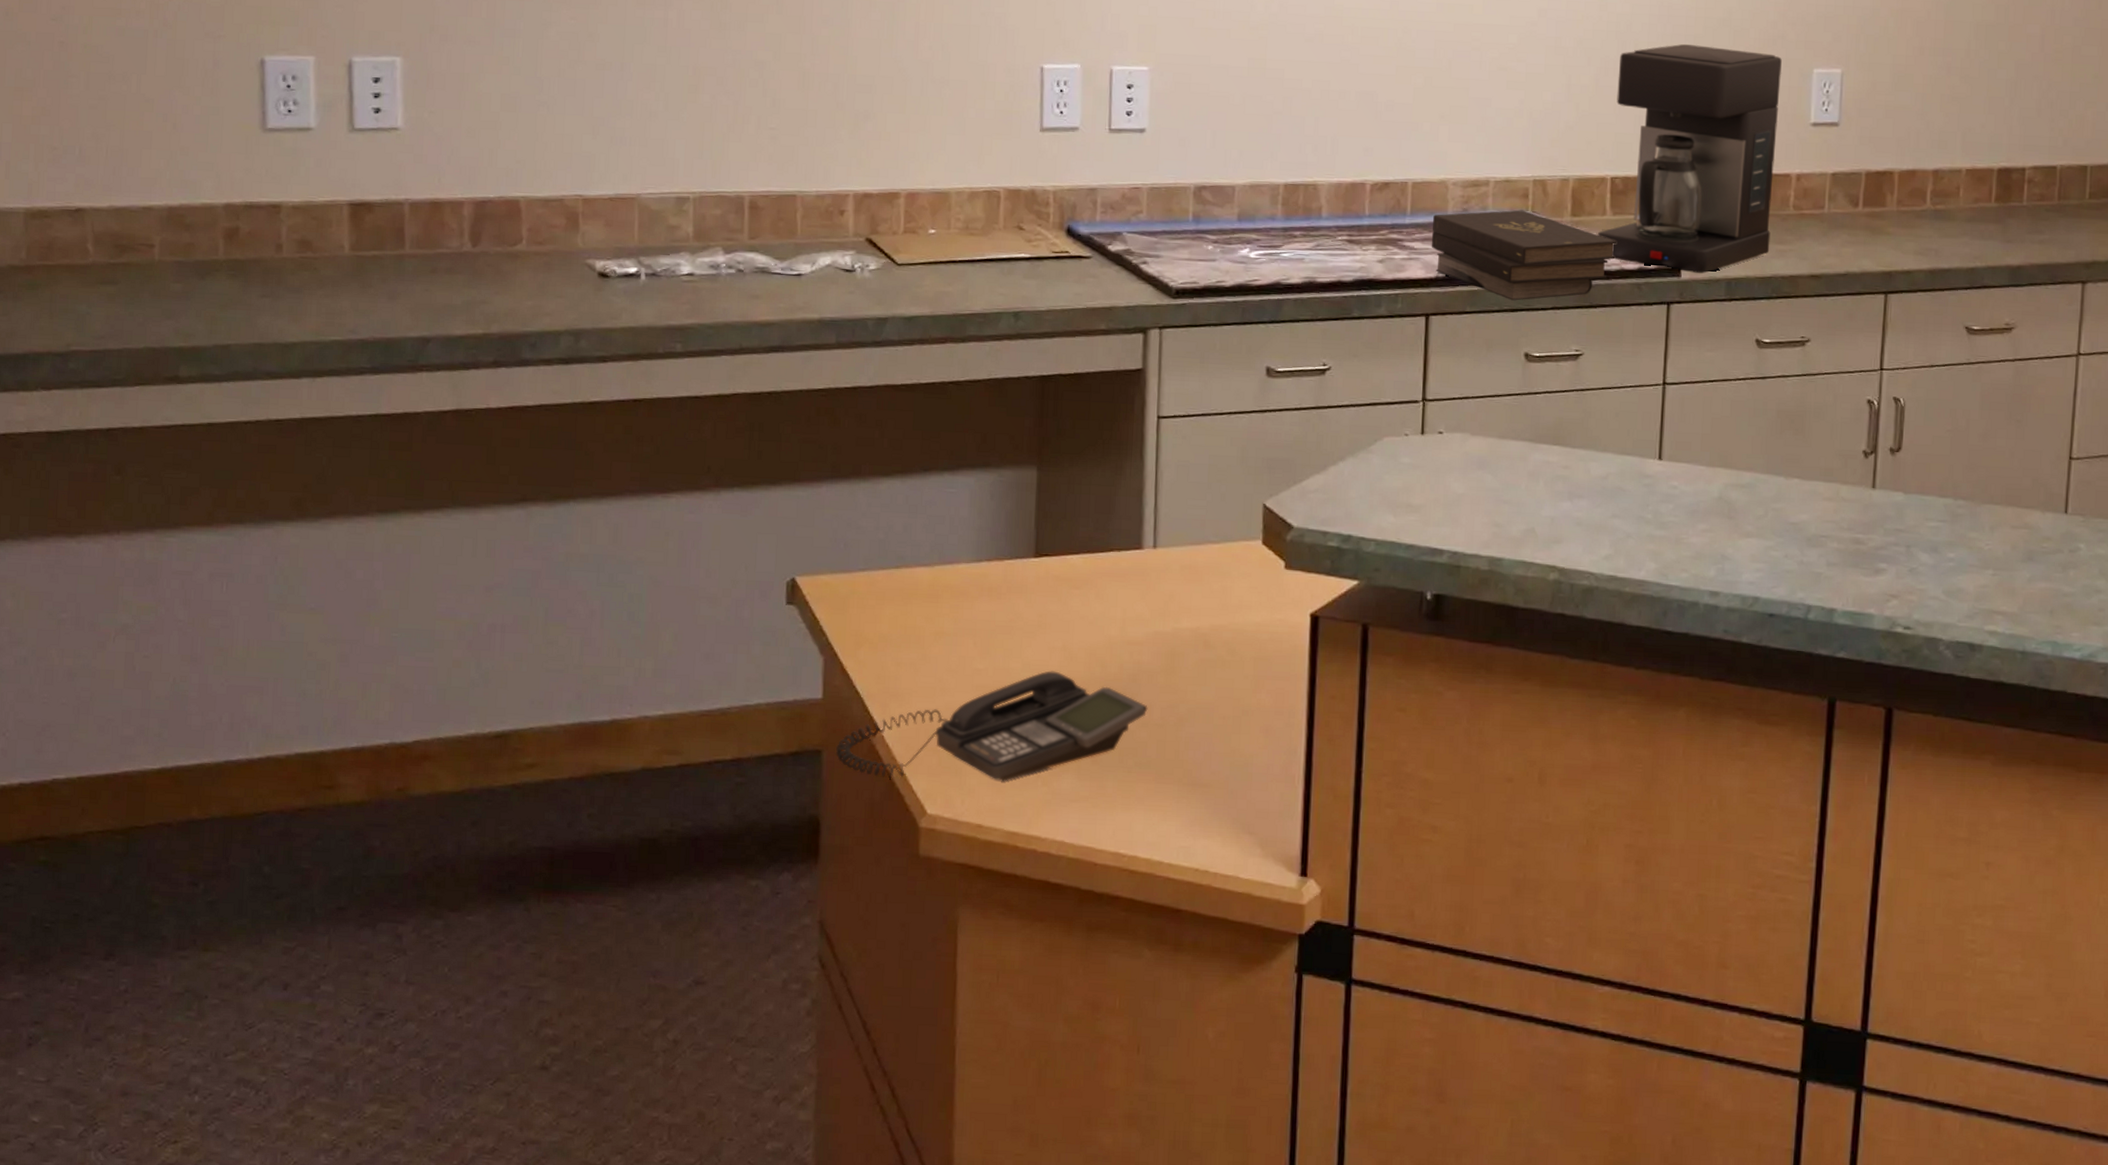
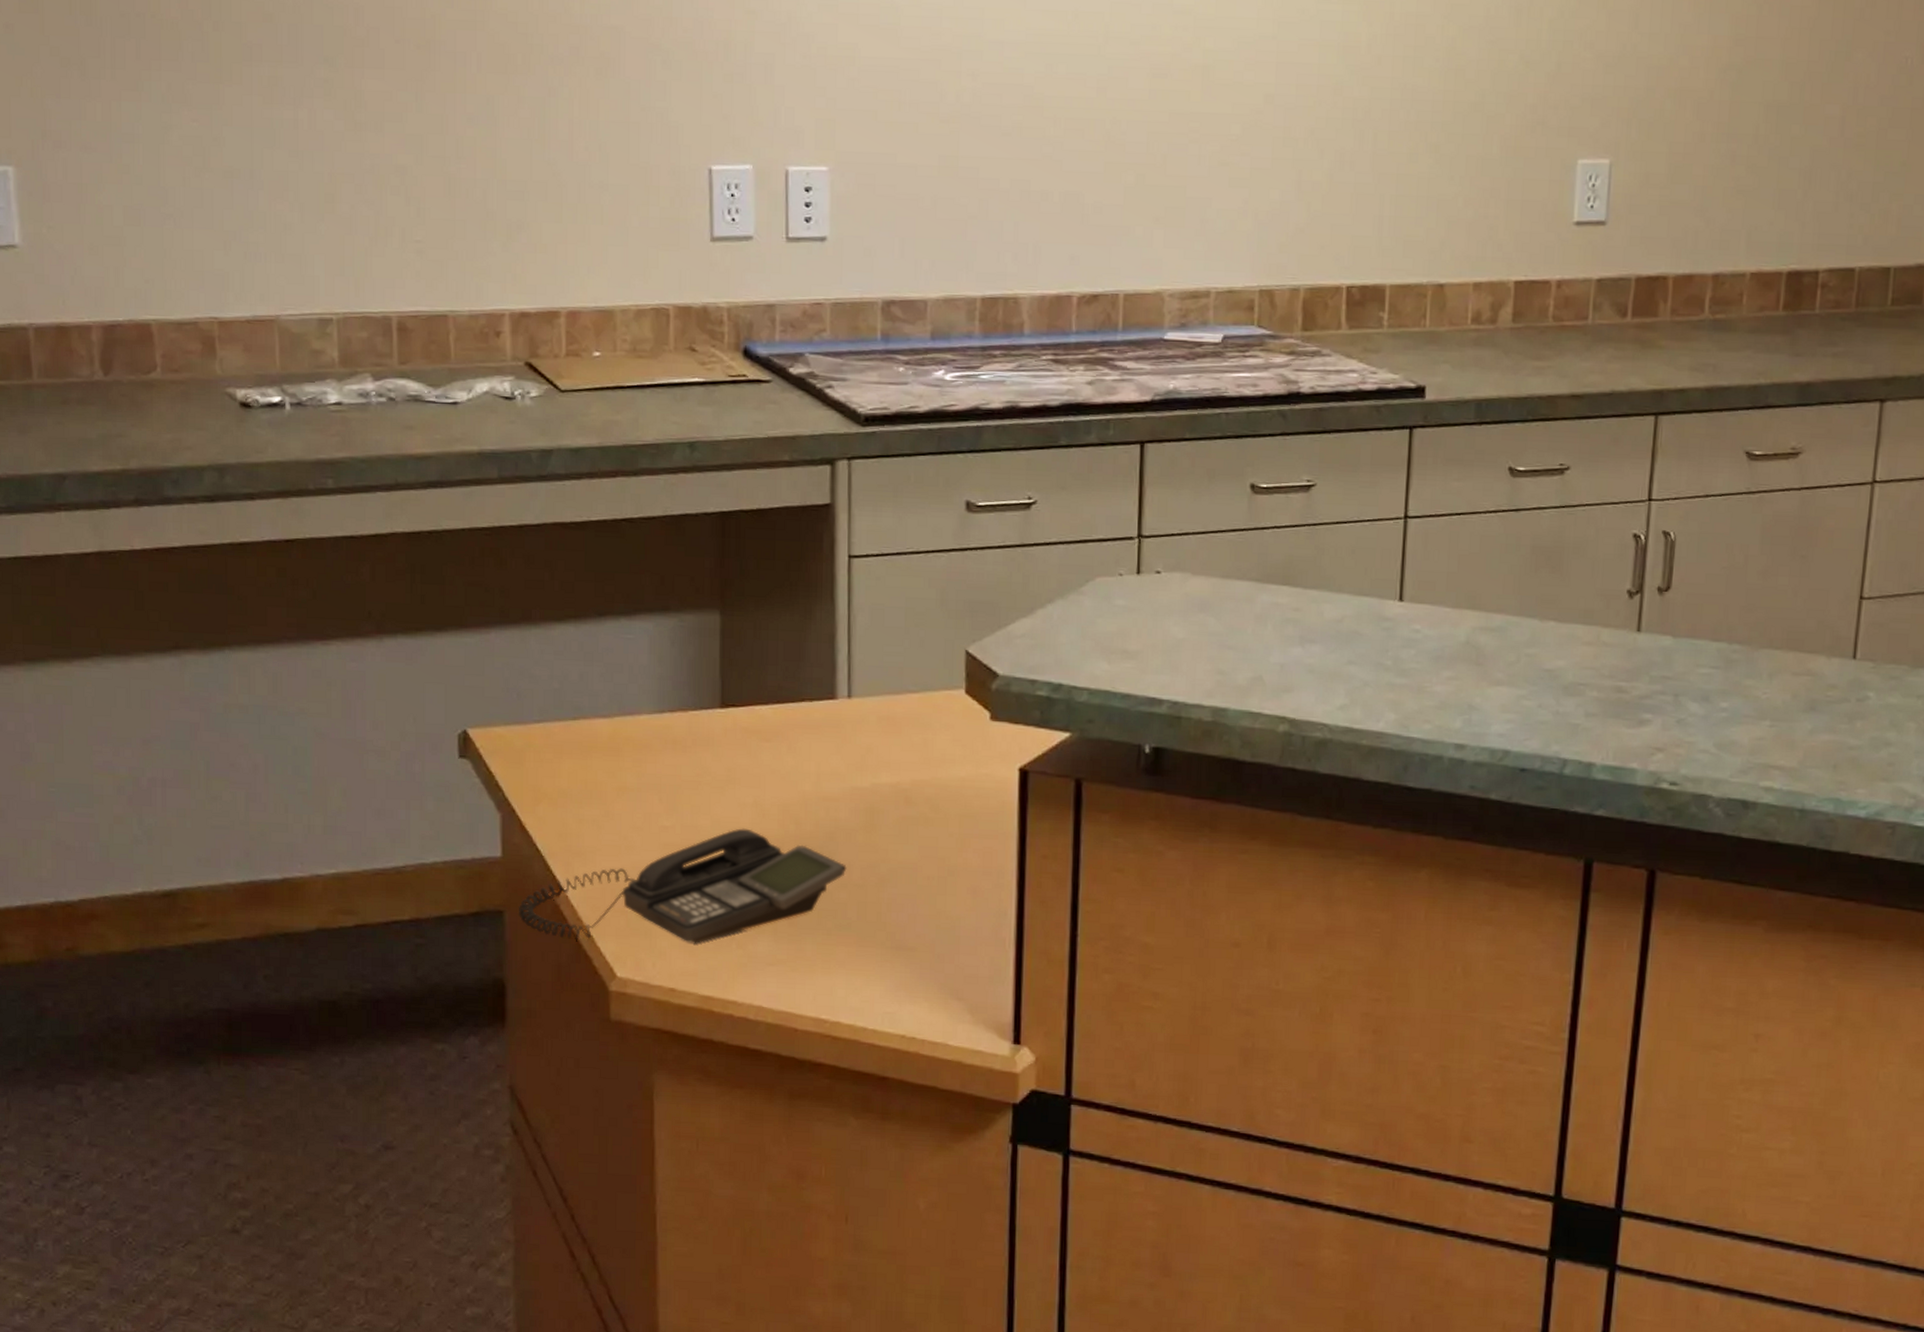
book: present [1431,209,1616,301] -> none [1145,324,1353,426]
coffee maker: present [1597,43,1782,274] -> none [1331,132,1542,394]

